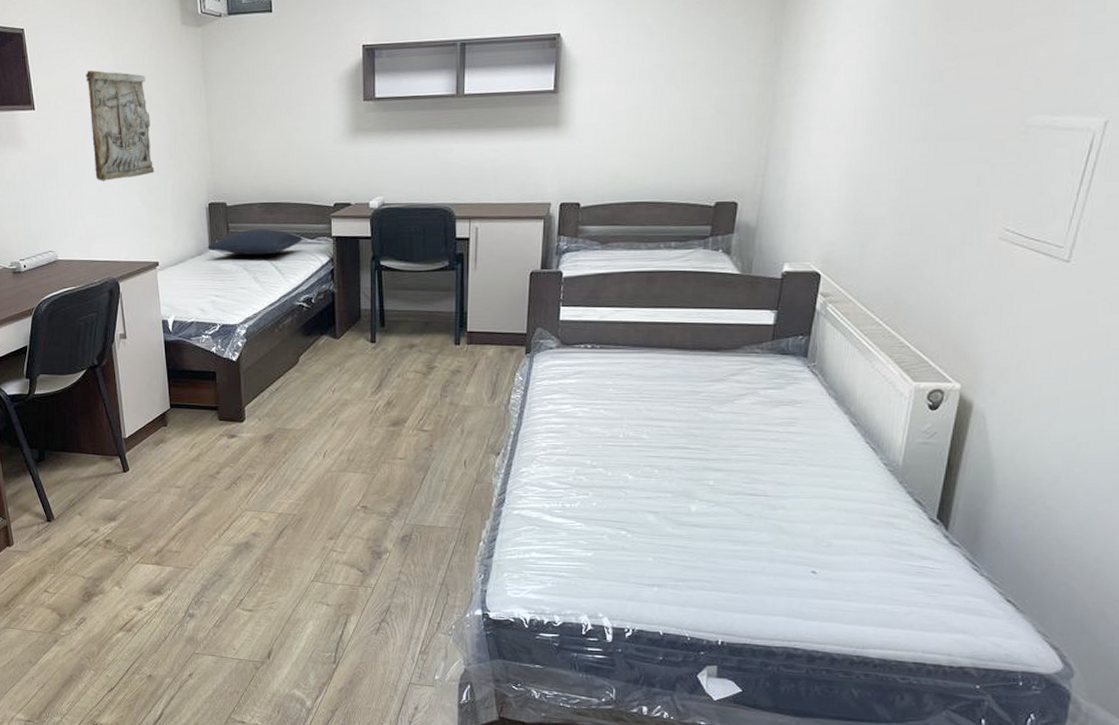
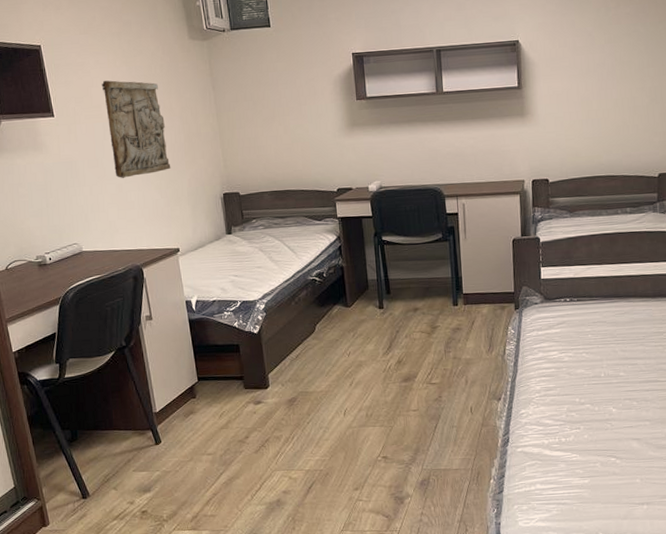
pillow: present [208,228,303,256] -> none [224,213,311,238]

